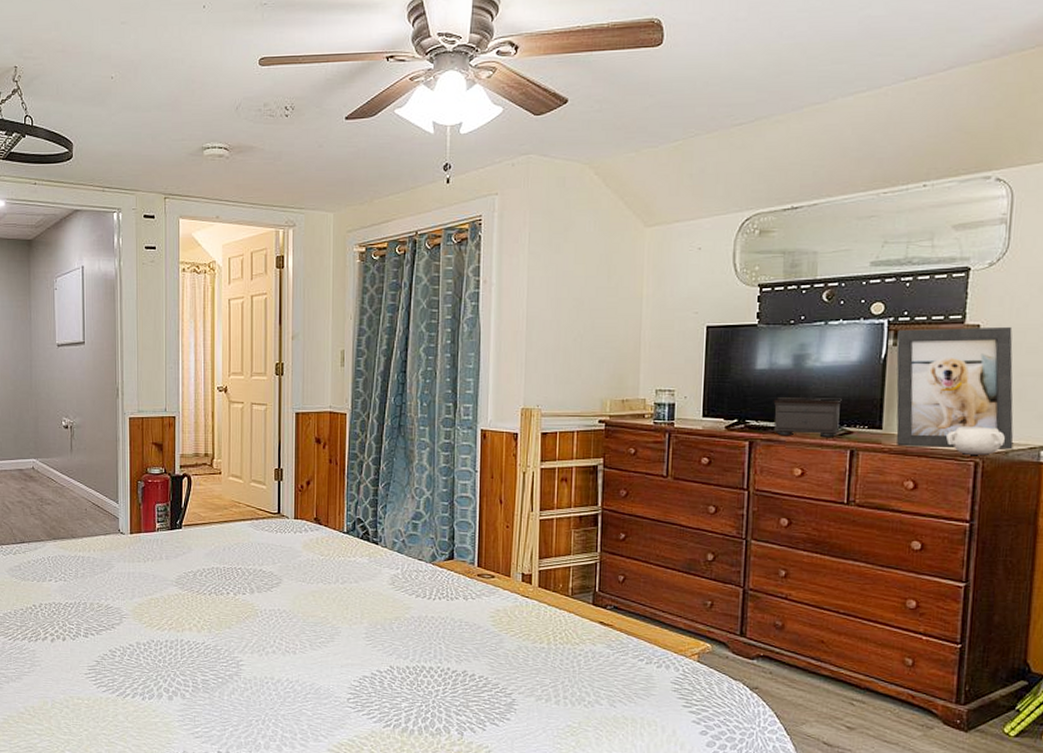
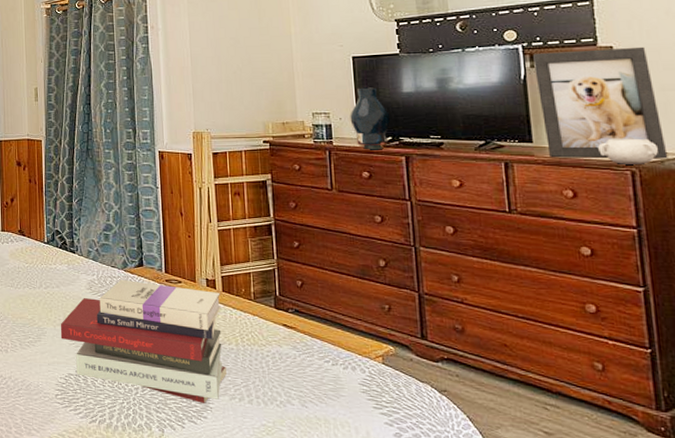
books: none [356,573,536,705] -> present [60,279,227,403]
vase: none [696,362,740,434] -> present [350,87,391,150]
jewelry box: present [773,397,842,438] -> none [423,115,490,152]

